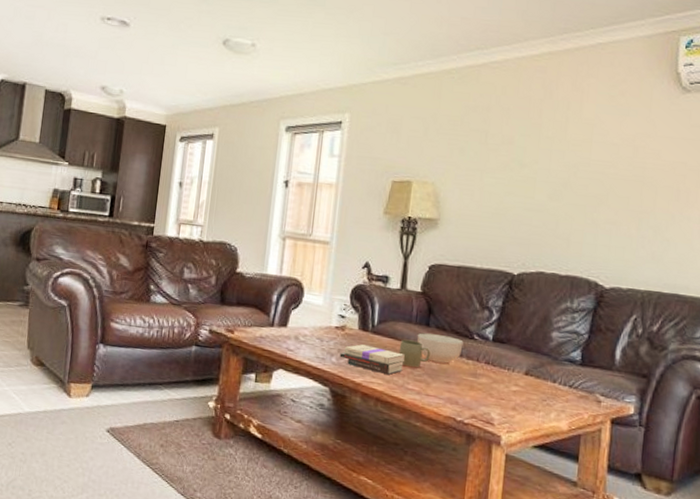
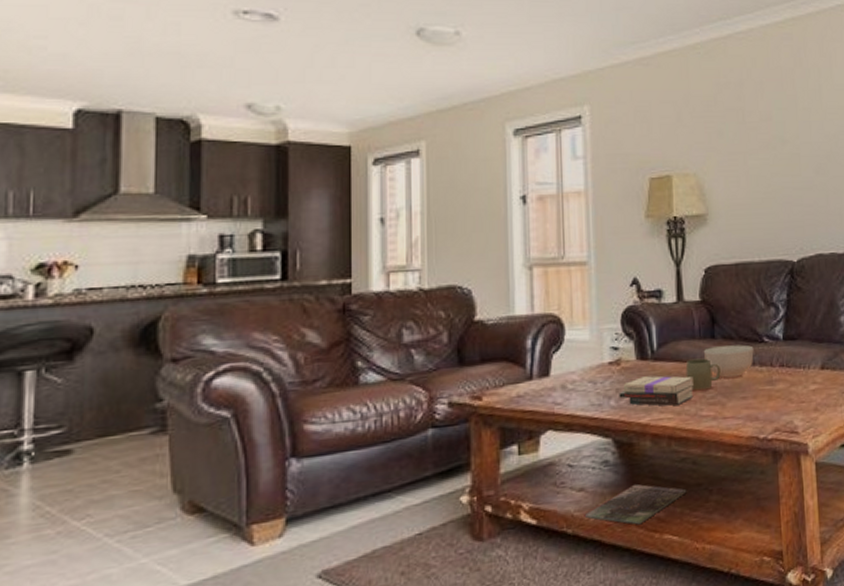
magazine: none [298,428,385,462] -> present [584,483,687,525]

